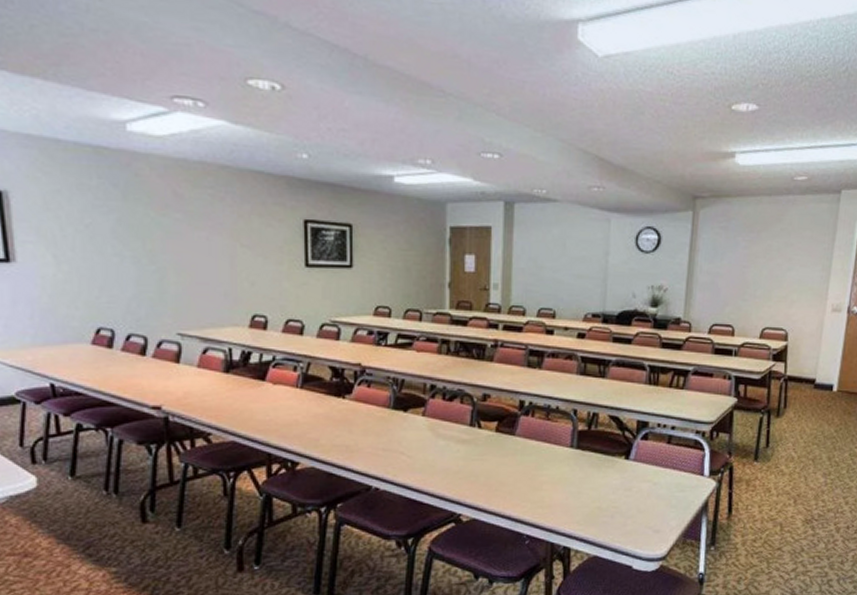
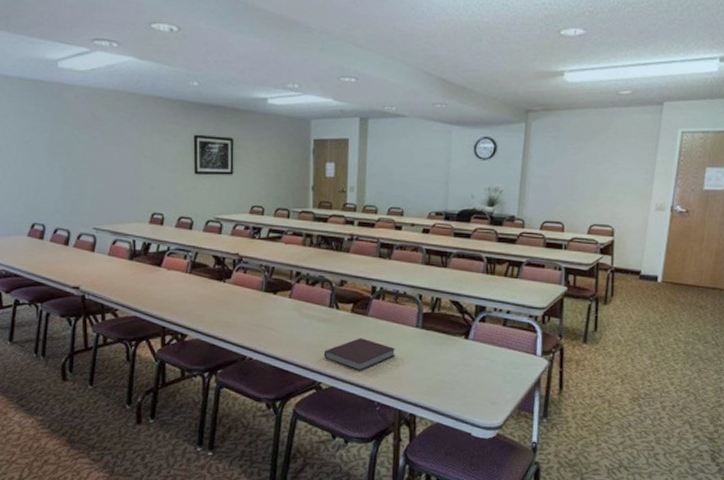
notebook: none [465,461,548,500] -> present [324,338,396,371]

